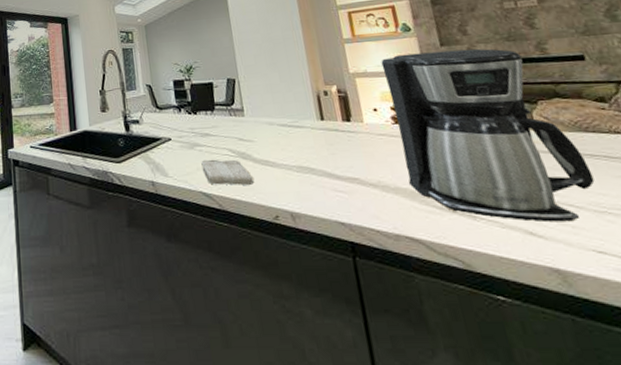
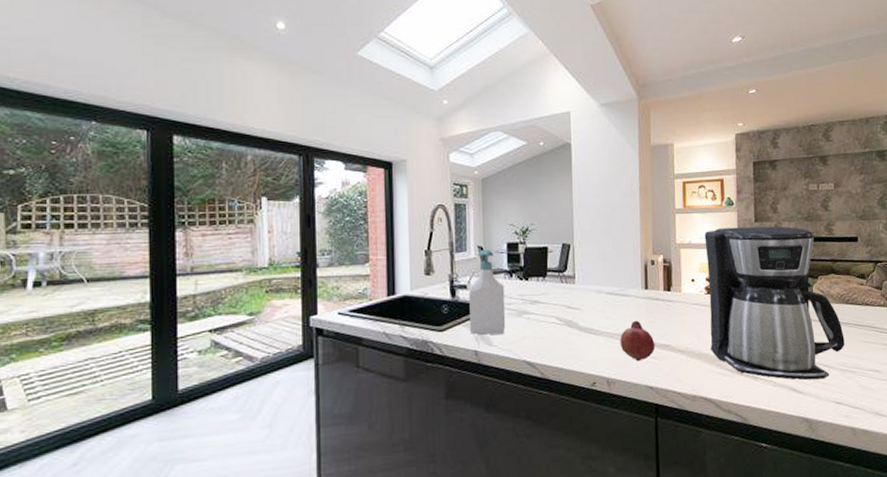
soap bottle: none [141,86,180,167] -> present [469,248,506,335]
washcloth: present [201,159,255,185] -> none [528,327,578,354]
fruit: none [299,152,342,195] -> present [620,320,656,362]

